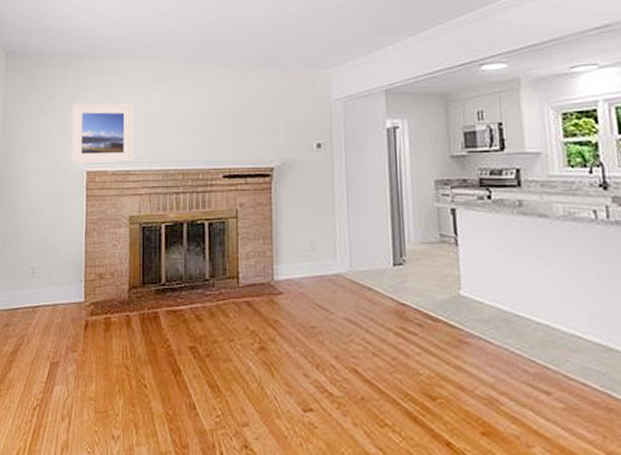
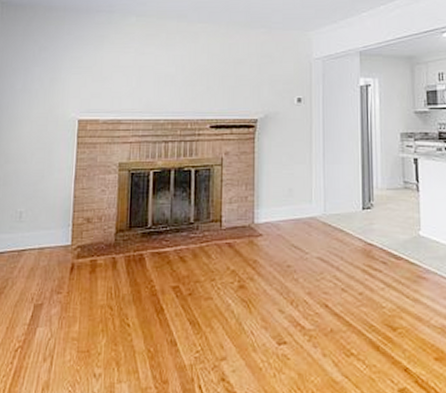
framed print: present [71,103,134,163] -> none [63,55,127,112]

